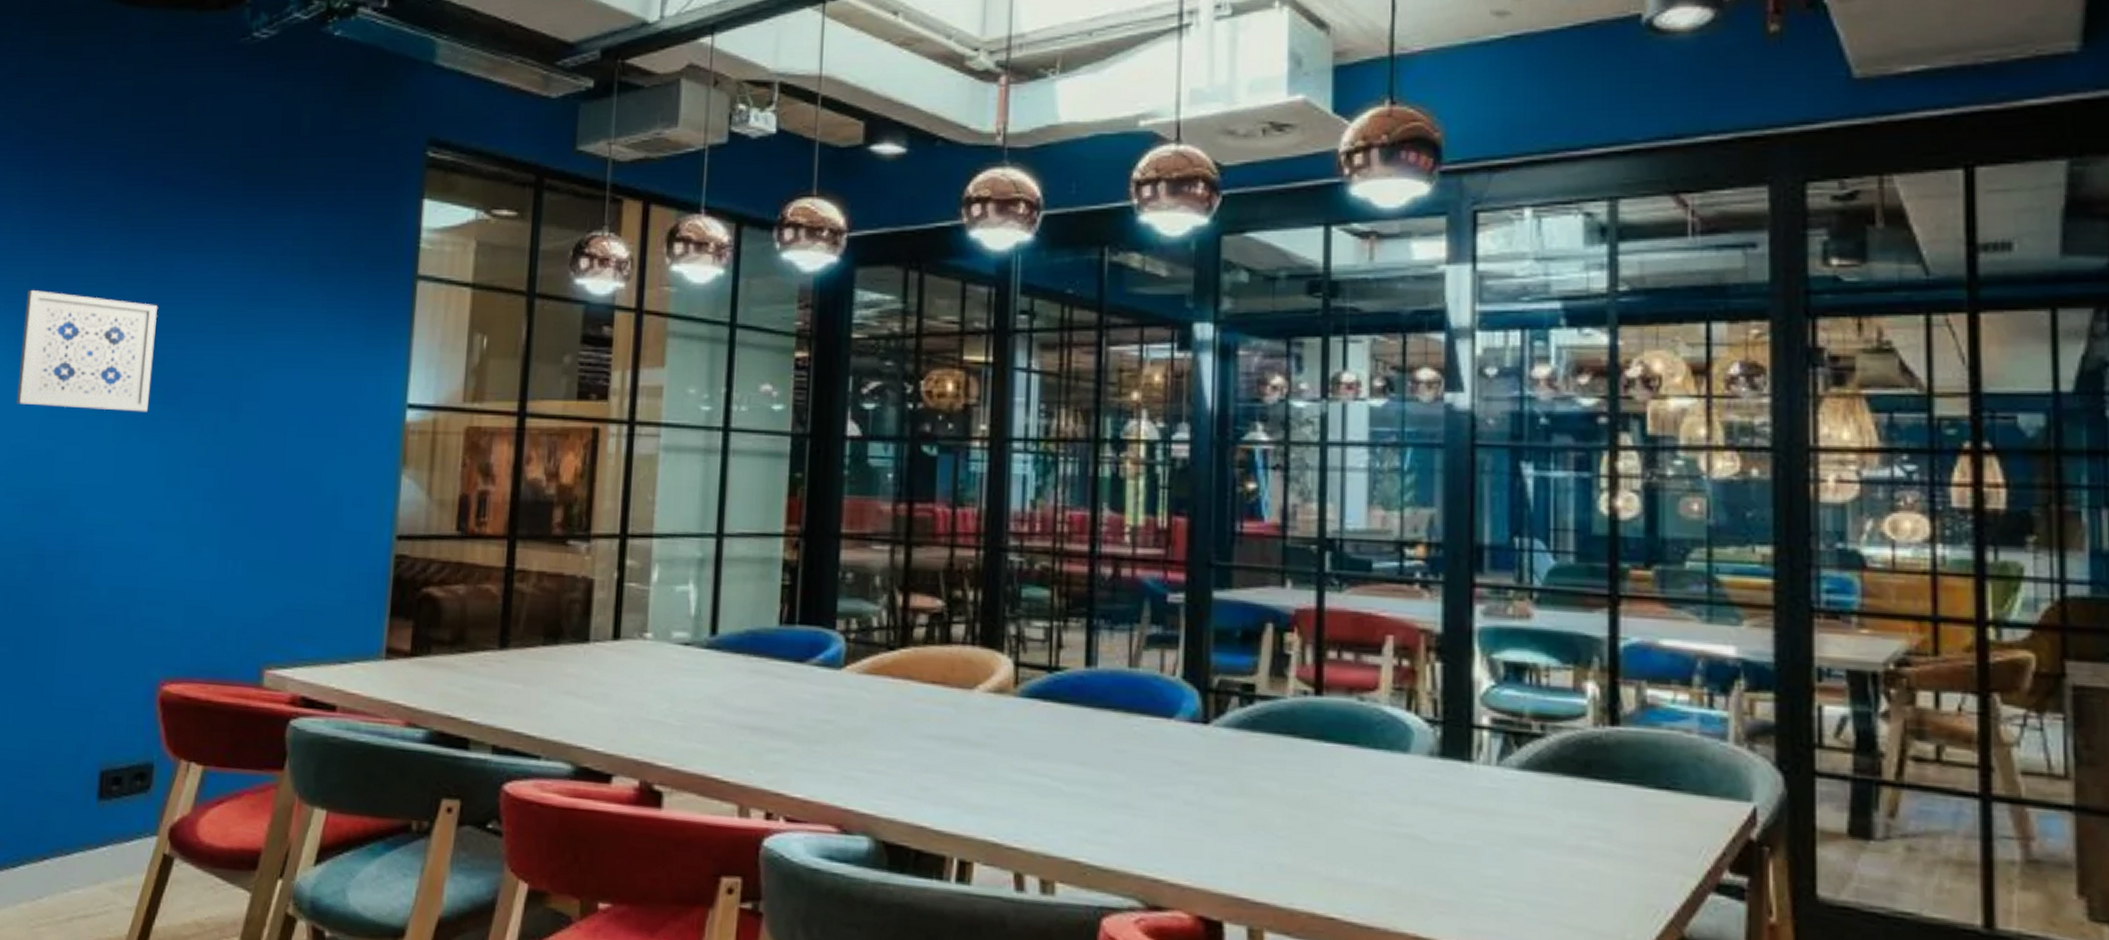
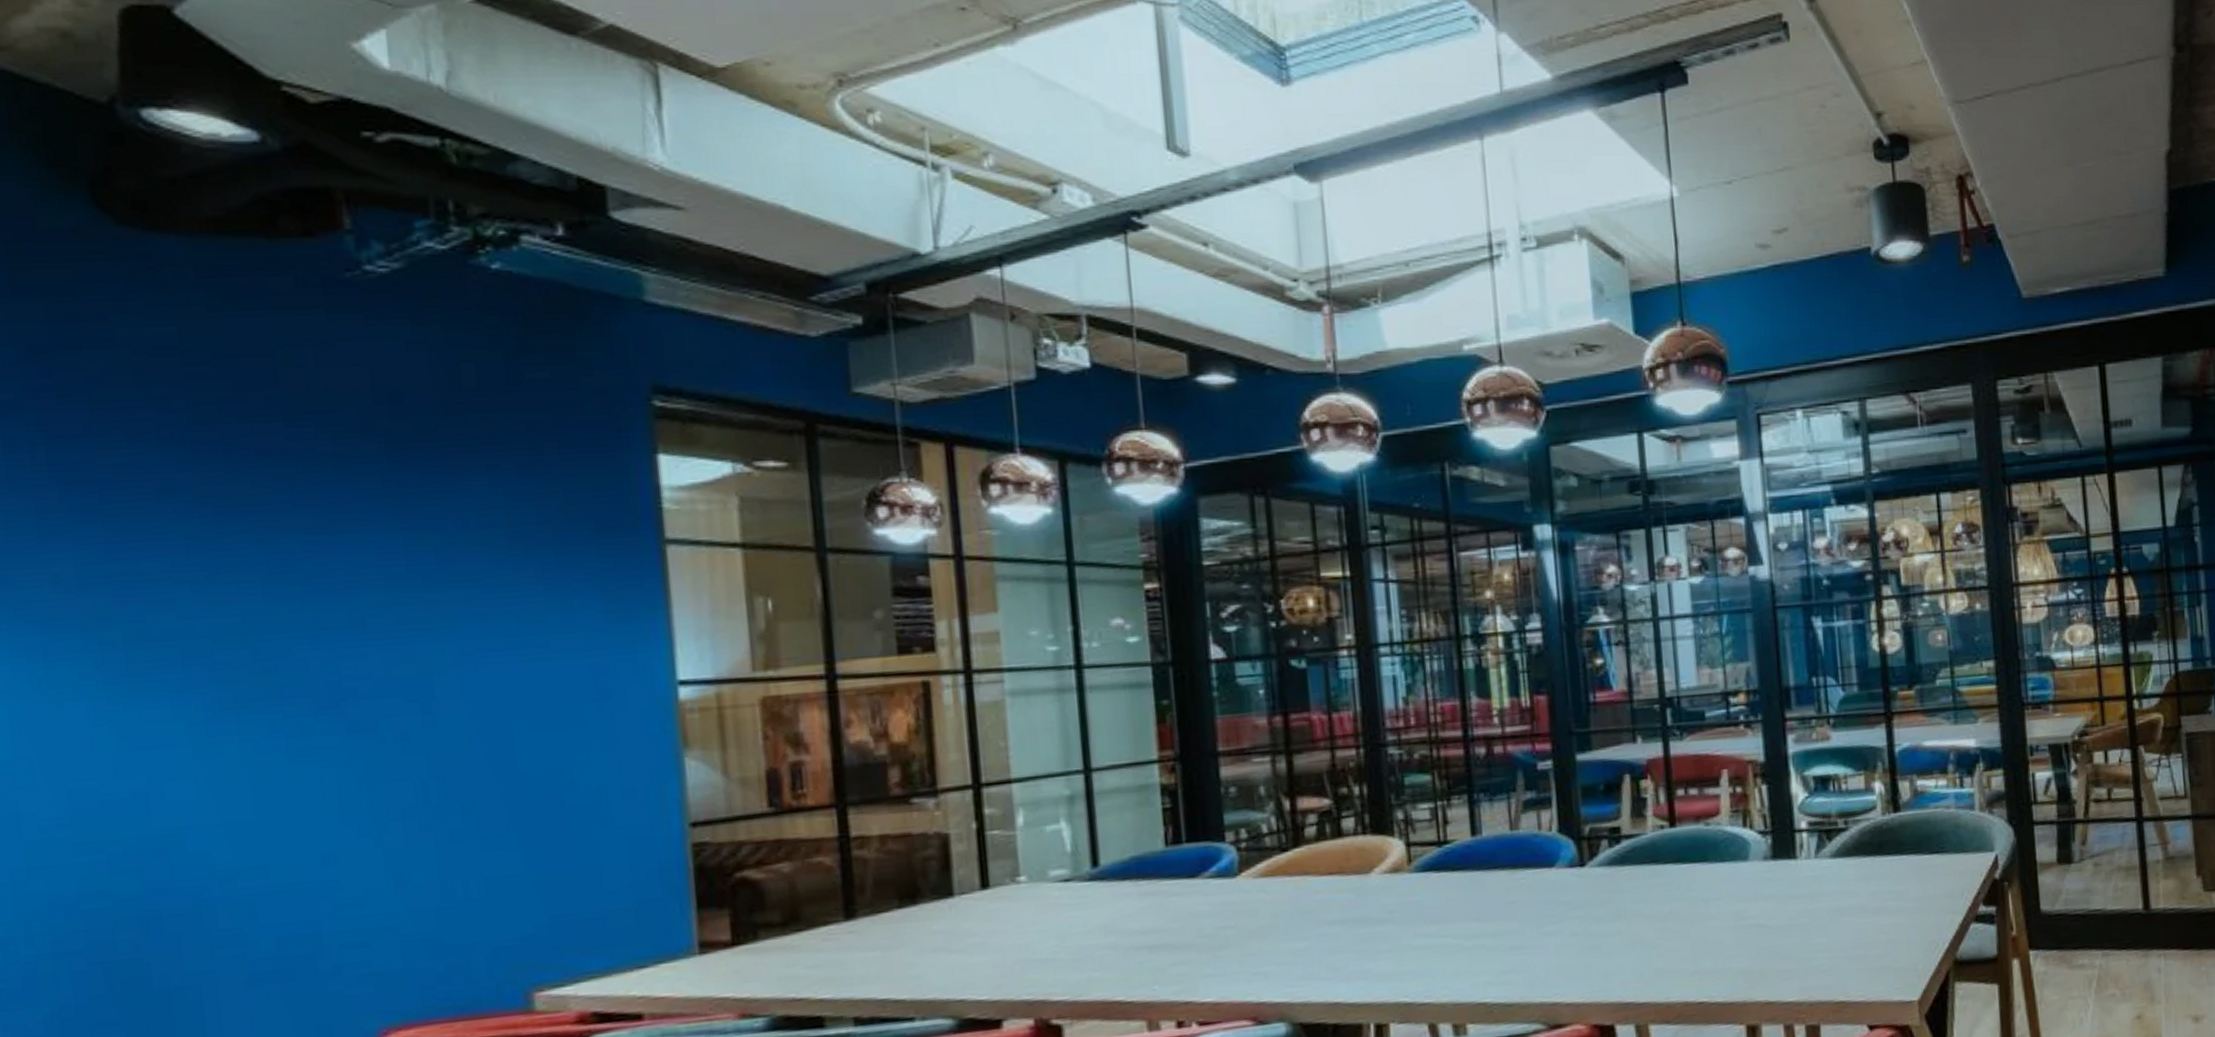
wall art: present [17,290,158,412] -> none [53,596,292,741]

